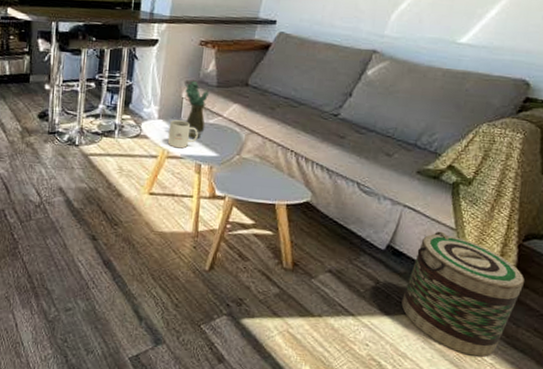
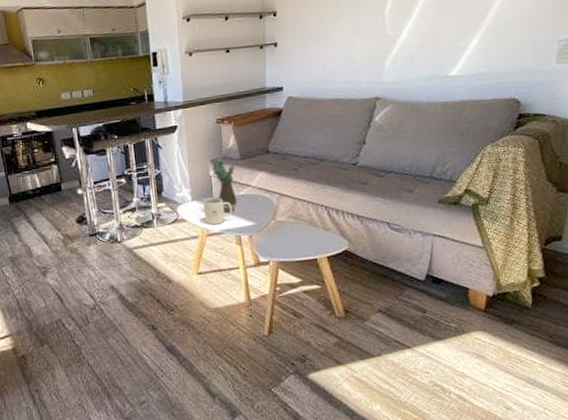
basket: present [401,231,524,357] -> none [450,252,554,361]

